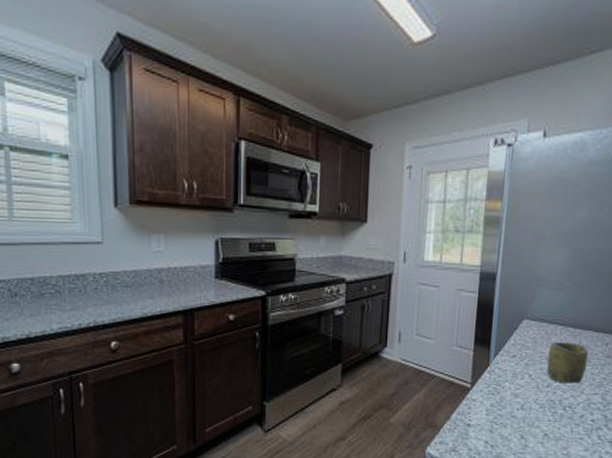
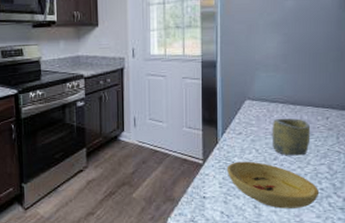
bowl: none [495,387,591,440] -> present [226,161,320,209]

